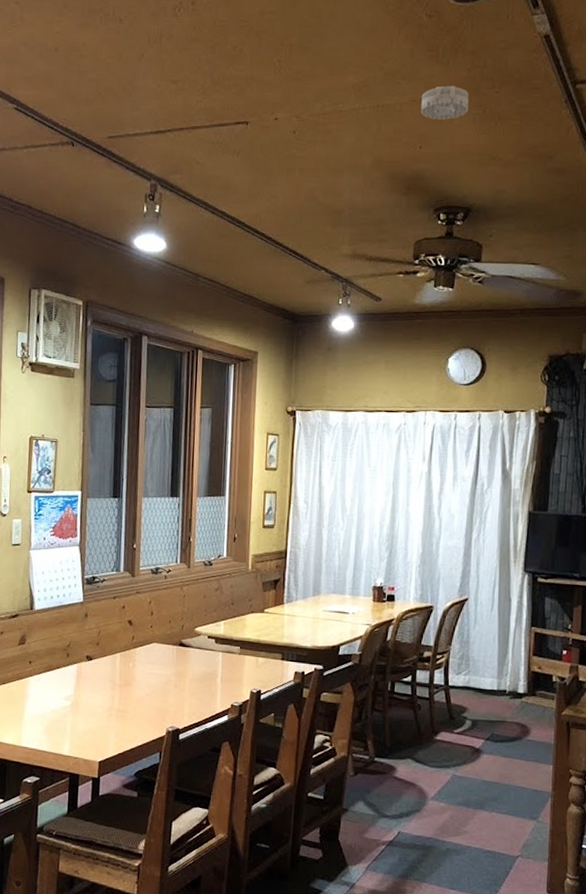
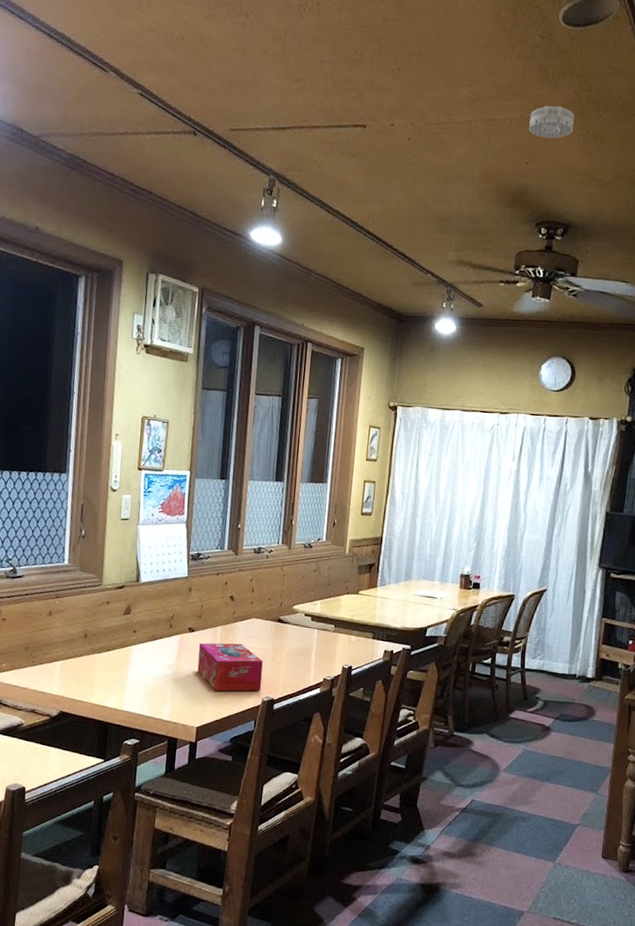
tissue box: none [97,670,166,723] -> present [197,643,263,692]

